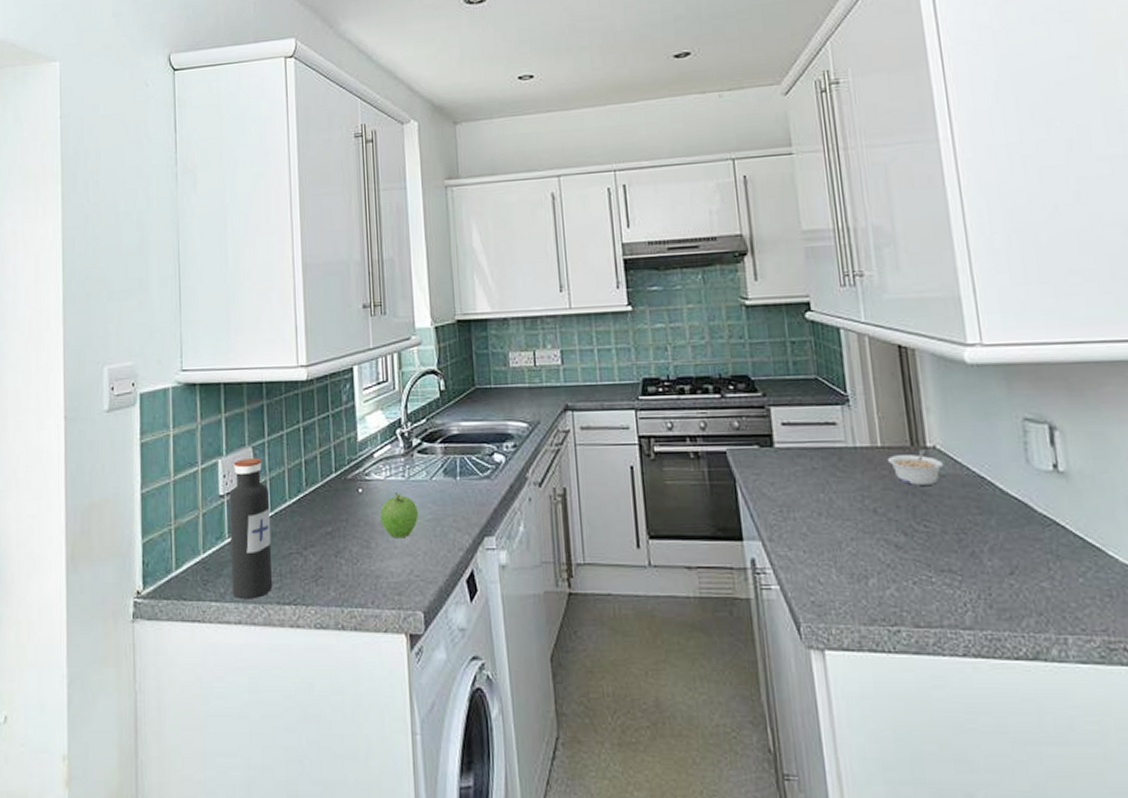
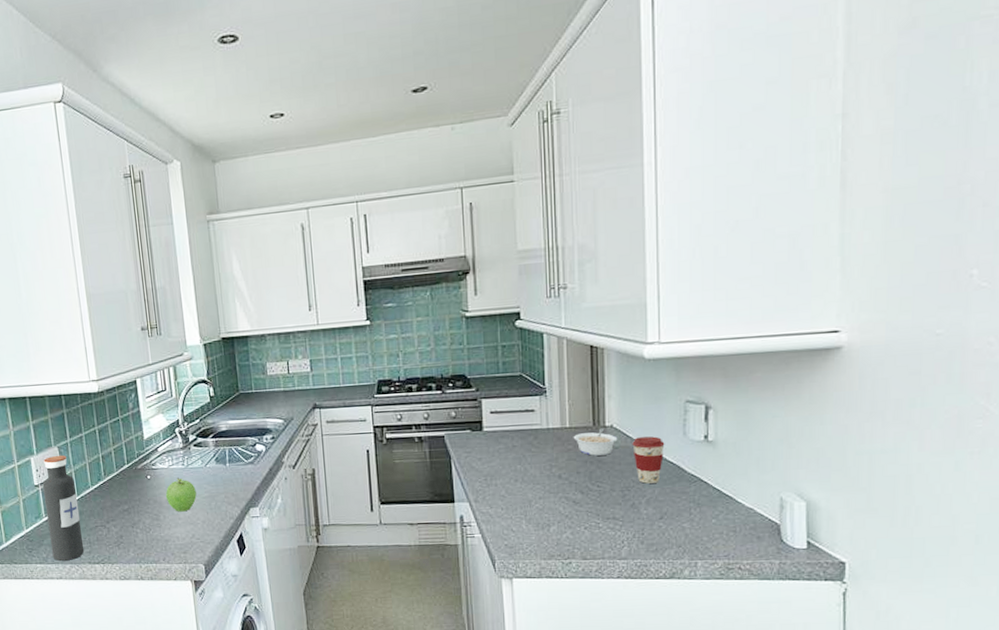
coffee cup: none [962,463,1005,525] -> present [632,436,665,484]

